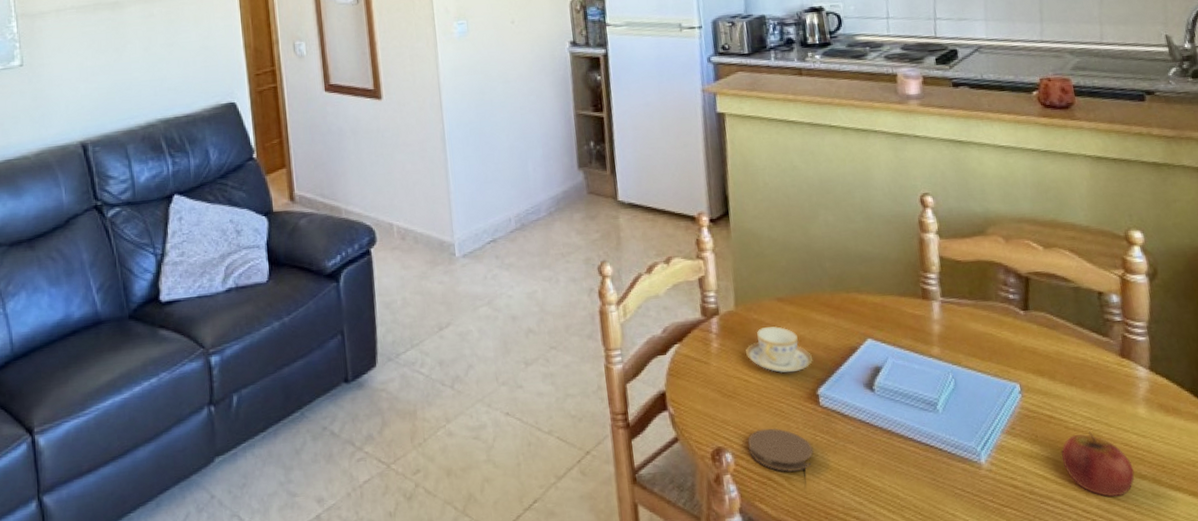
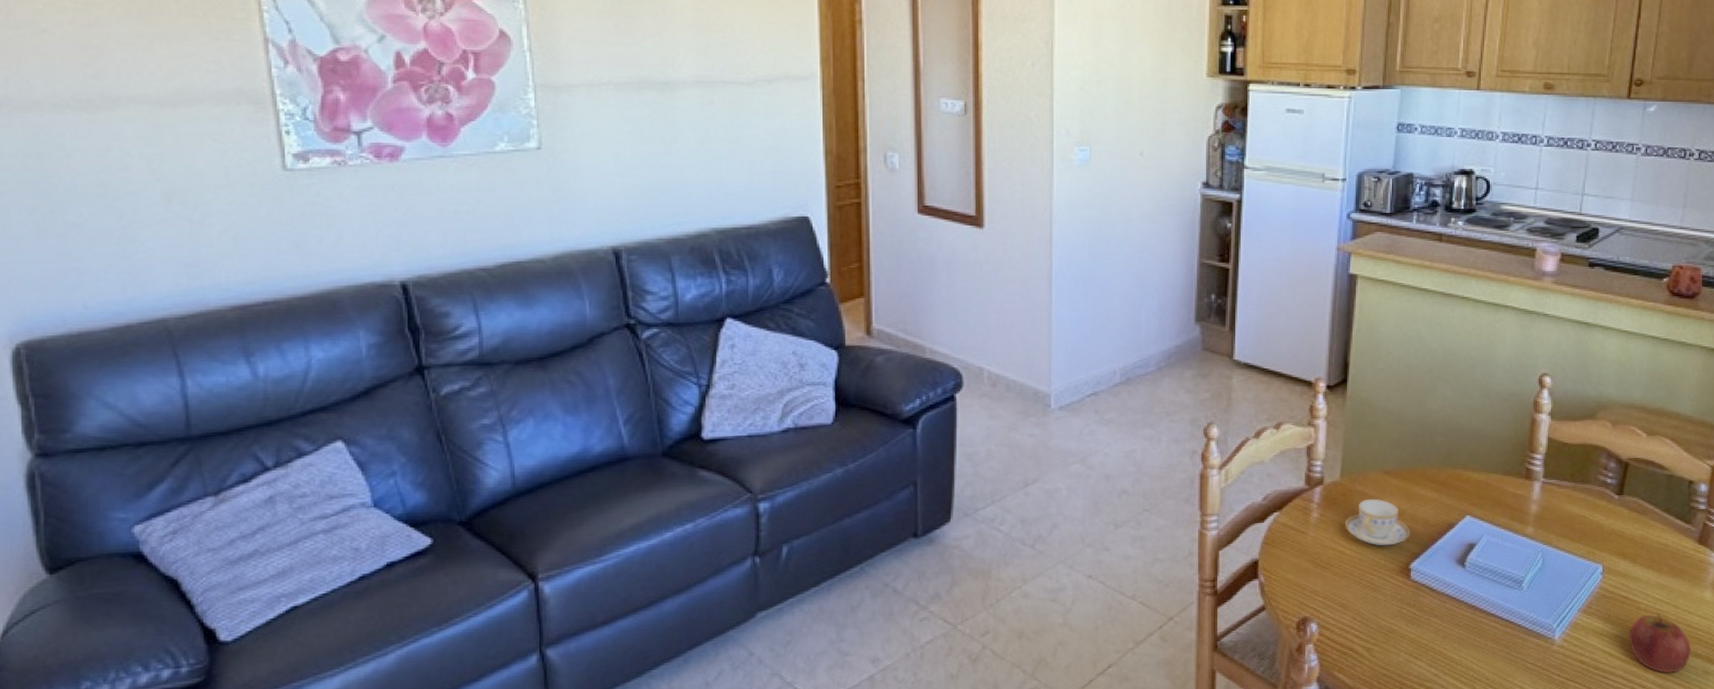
coaster: present [747,428,813,473] -> none [1334,599,1398,644]

